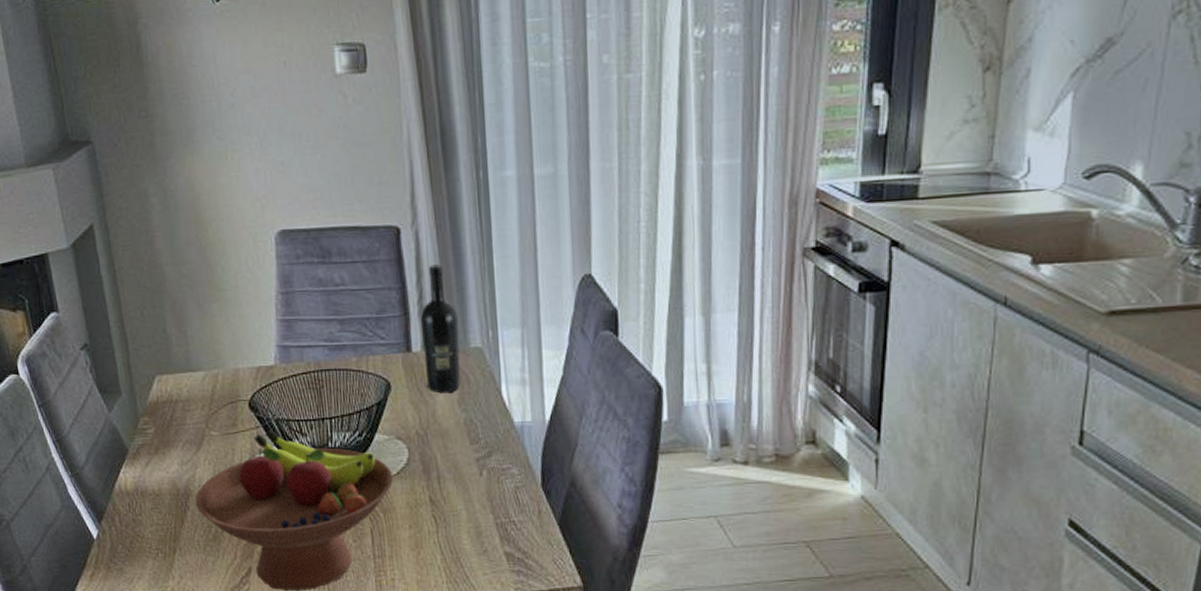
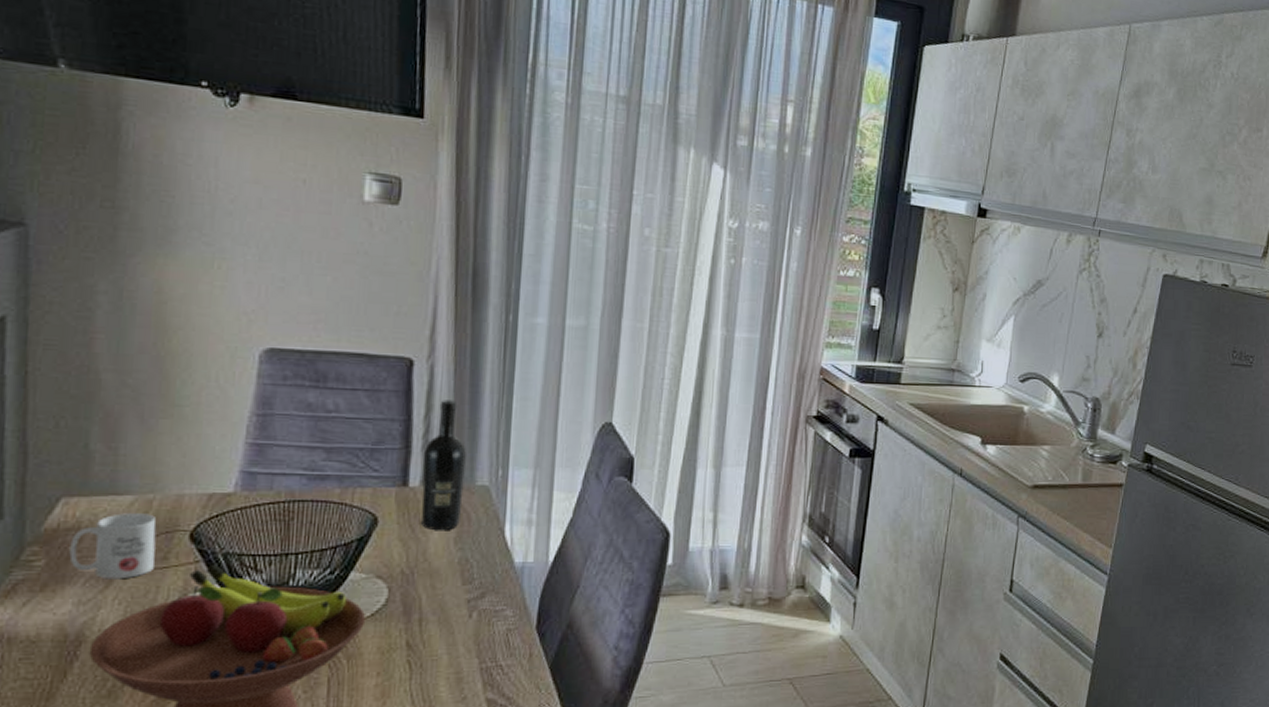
mug: none [168,387,228,444] -> present [69,513,157,580]

